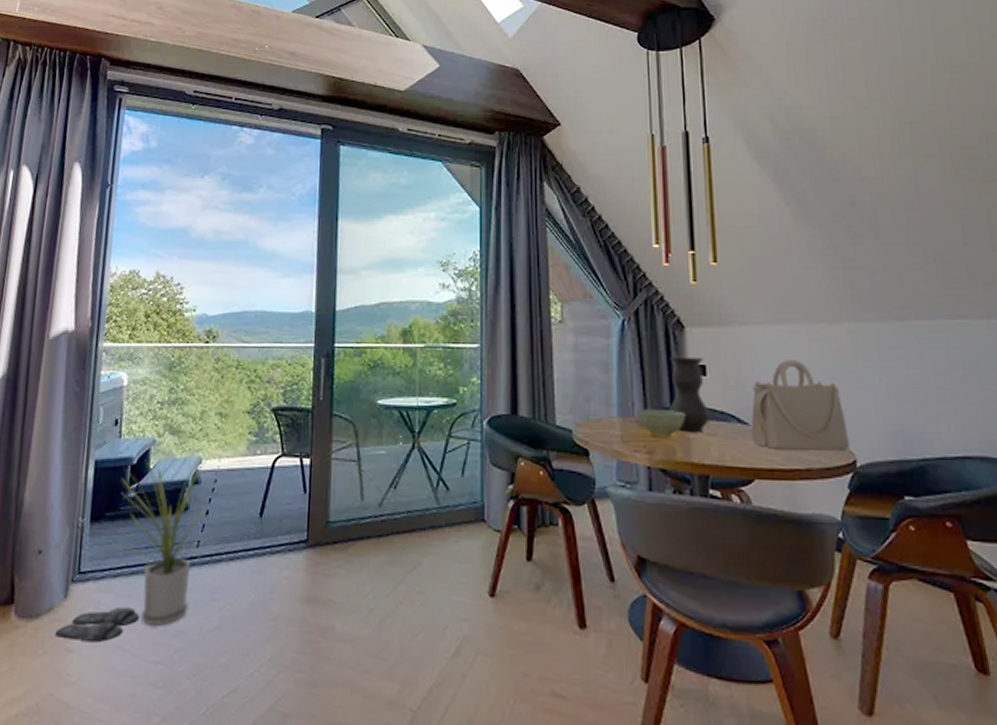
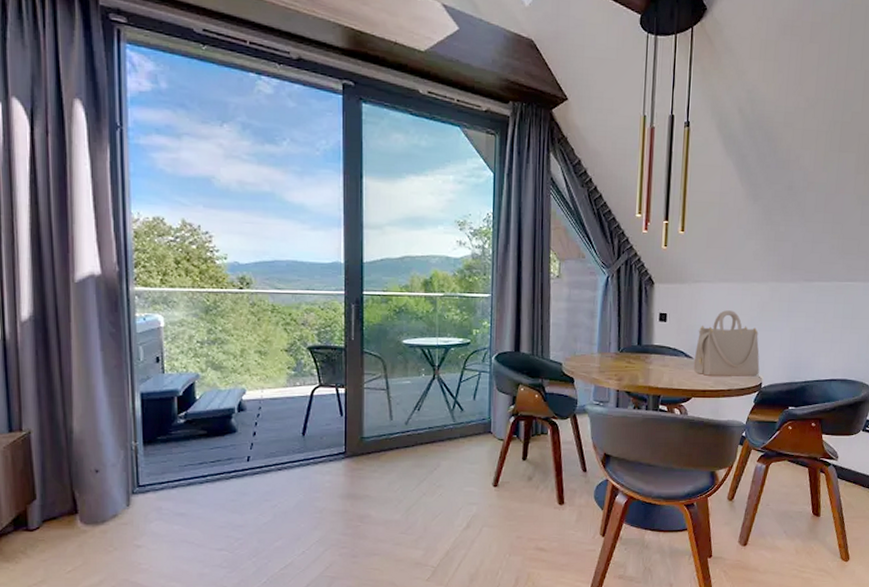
slippers: present [55,606,139,643] -> none [122,510,200,539]
house plant: present [102,460,220,626] -> none [155,391,267,523]
bowl: present [635,408,686,439] -> none [611,346,648,369]
vase: present [669,356,711,433] -> none [636,306,667,365]

